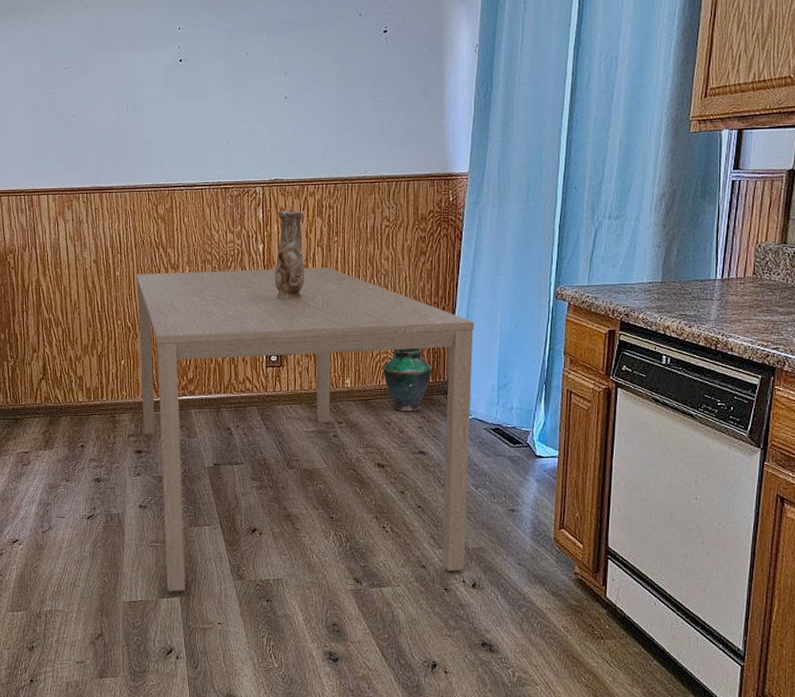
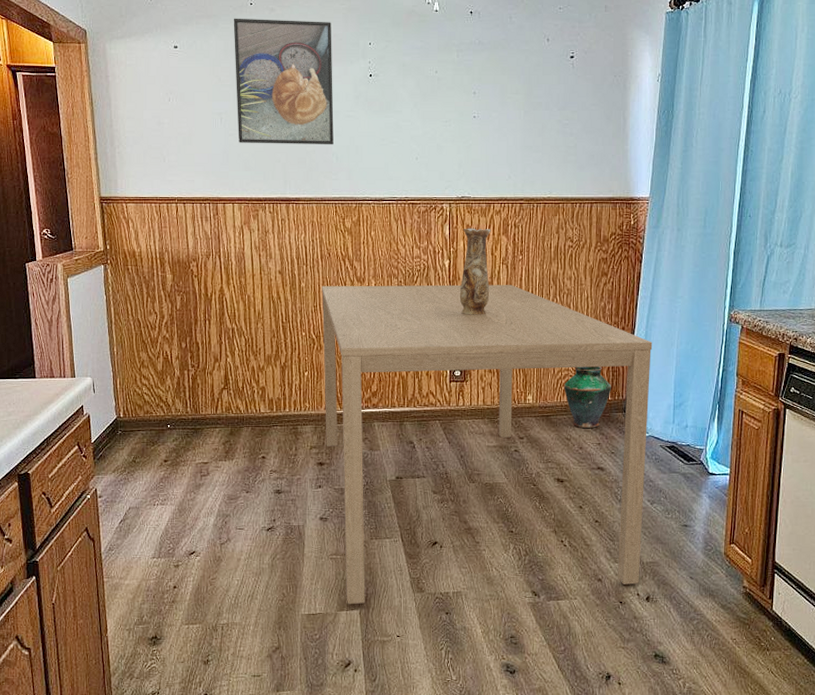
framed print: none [44,8,145,134] -> present [233,18,334,145]

